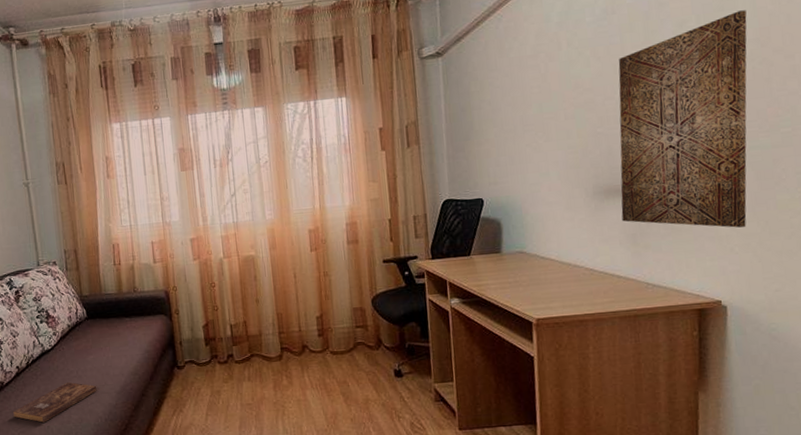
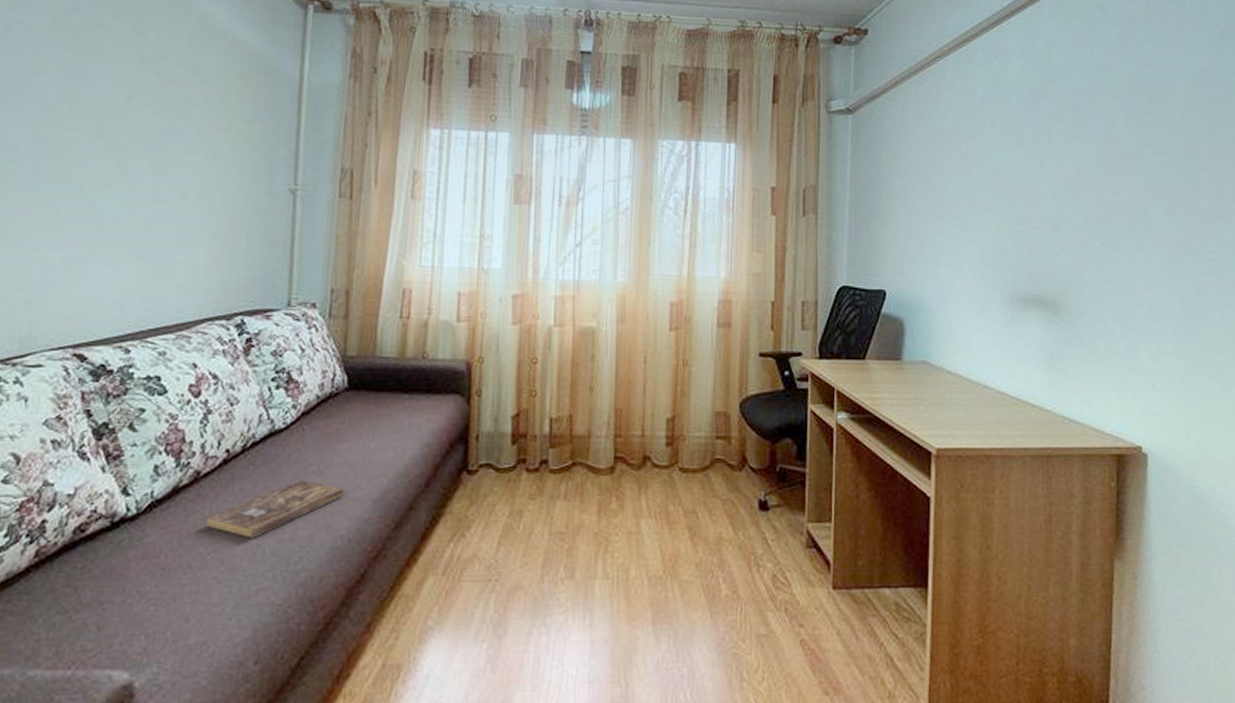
wall art: present [618,10,747,228] -> none [1039,119,1175,361]

